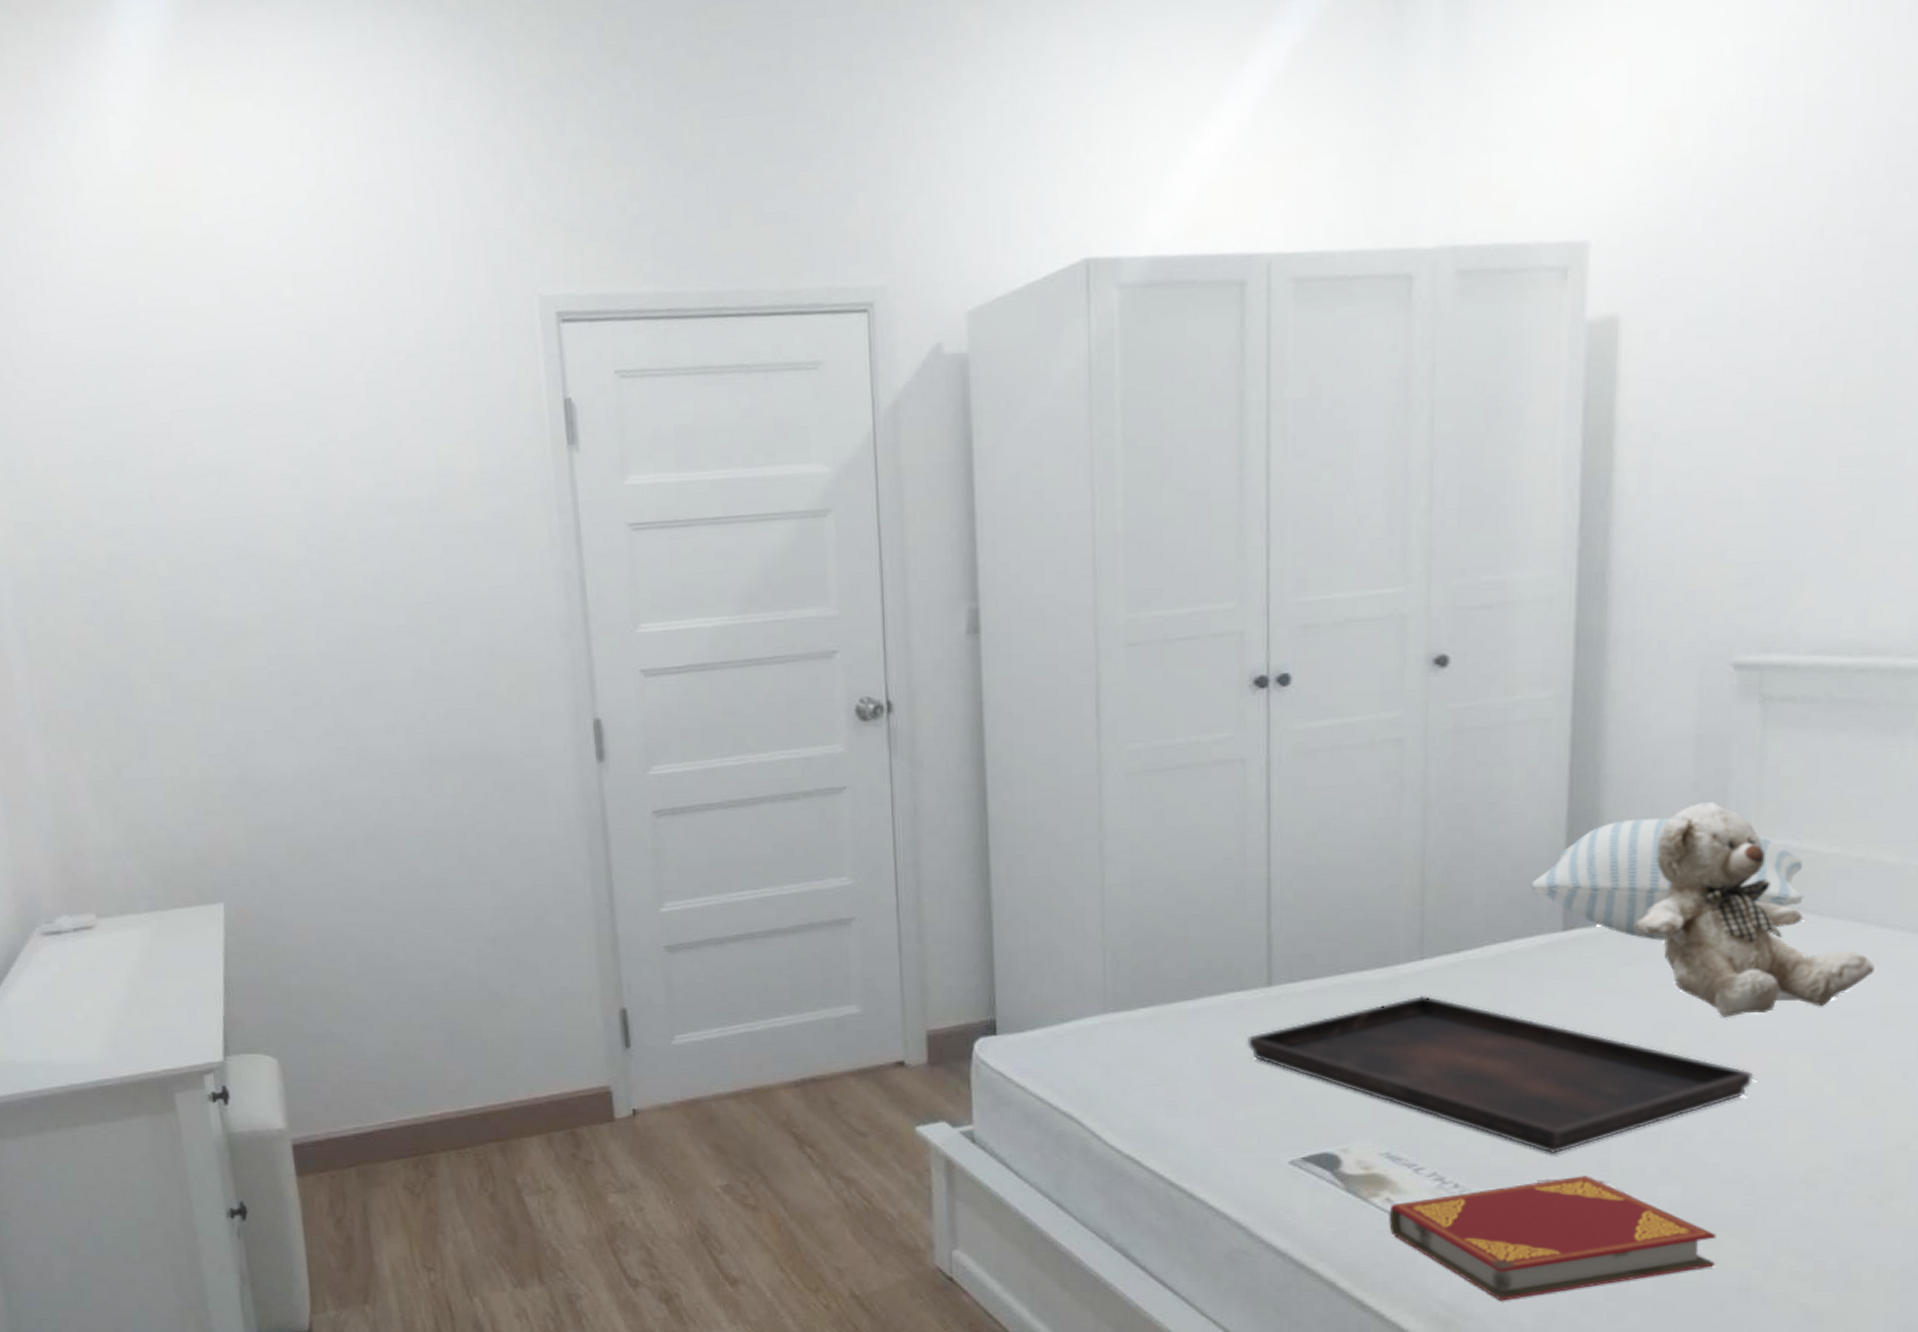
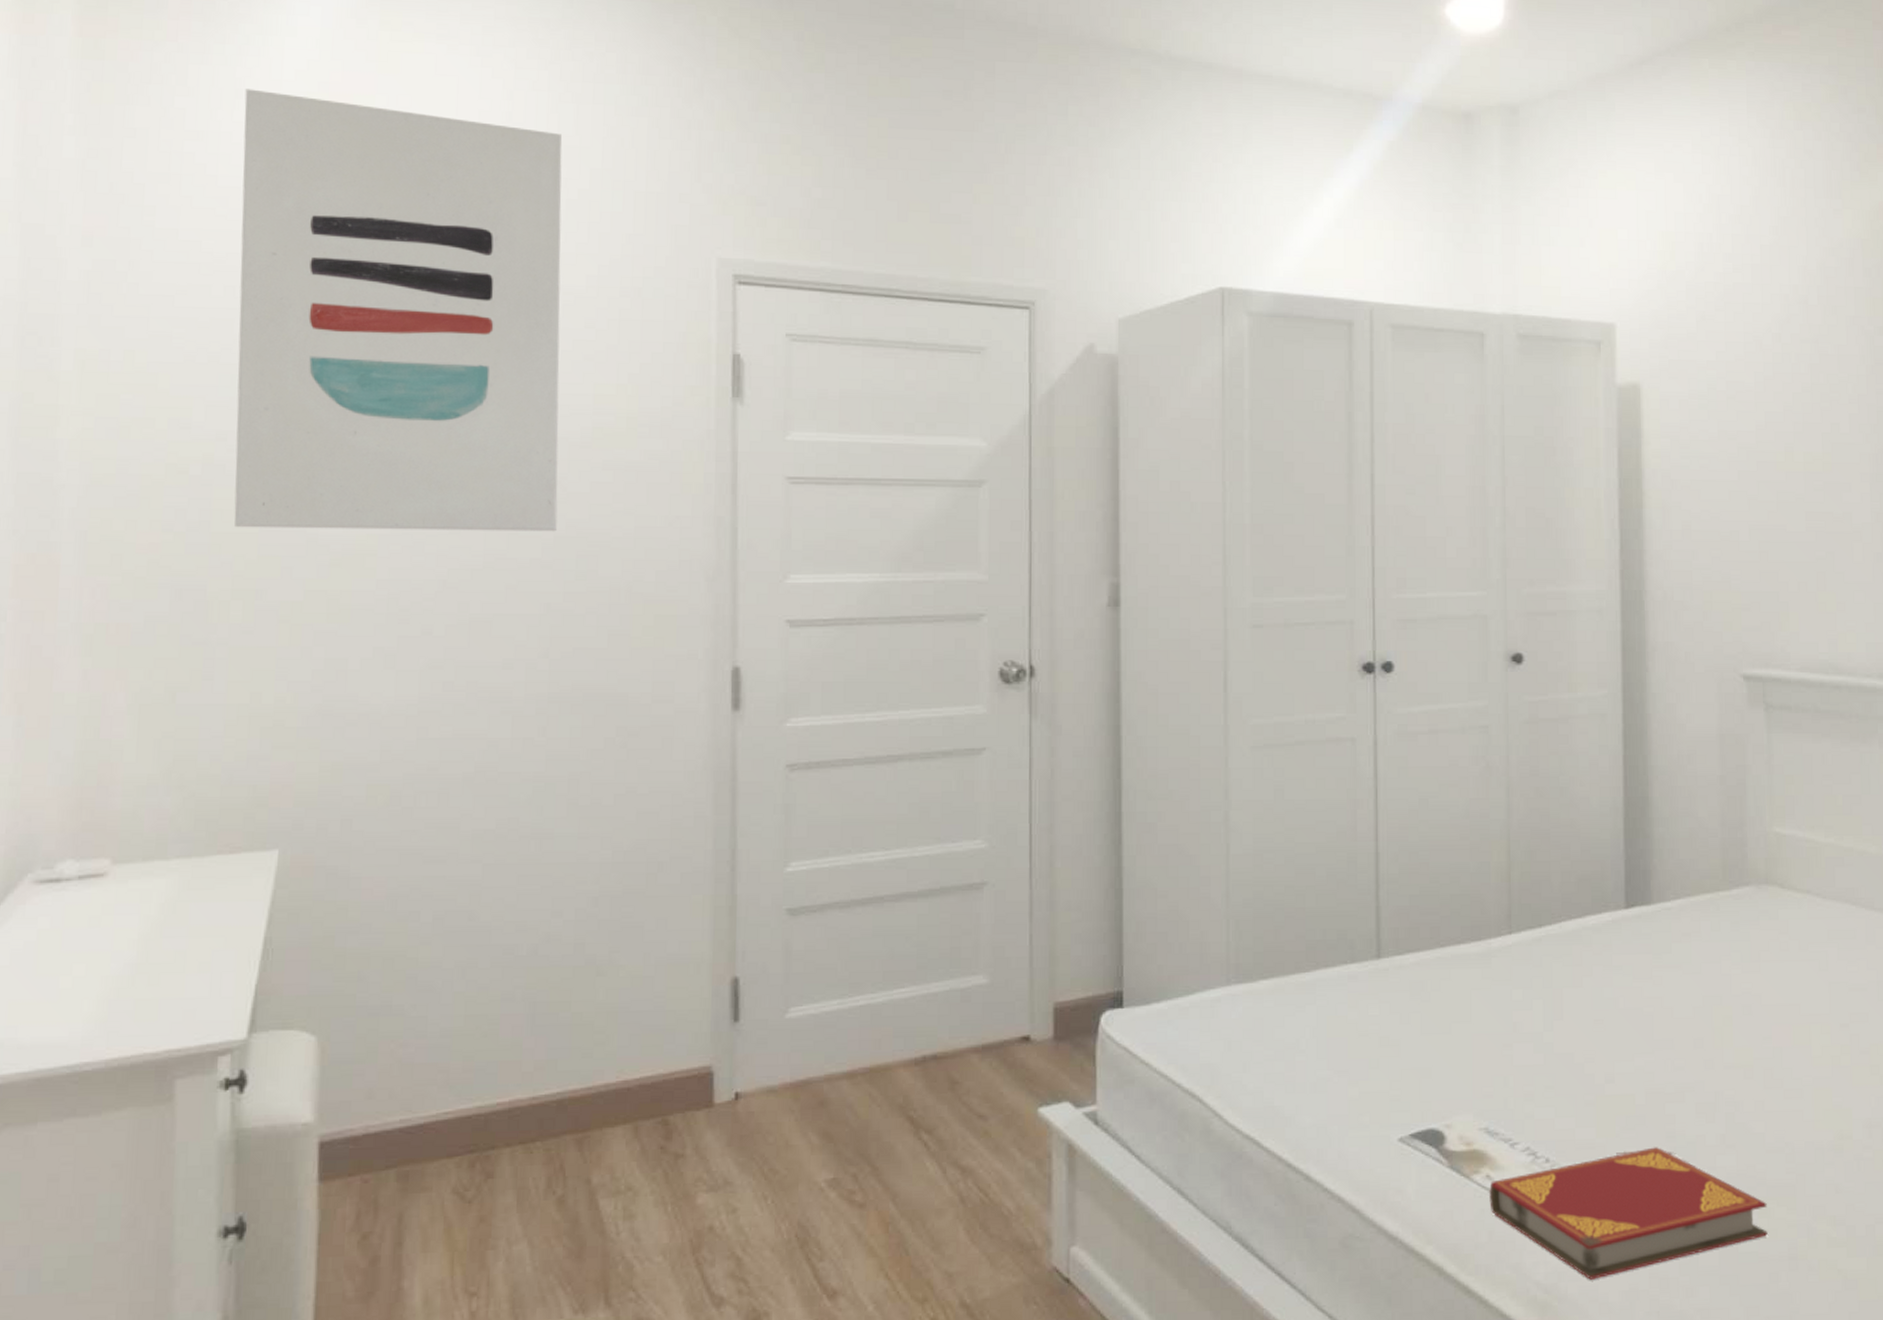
wall art: none [81,177,418,617] -> present [234,89,563,532]
serving tray: present [1248,996,1753,1155] -> none [1359,969,1785,1126]
pillow: present [1530,817,1805,942] -> none [1597,806,1811,920]
teddy bear: present [1634,802,1875,1017] -> none [1682,794,1869,991]

